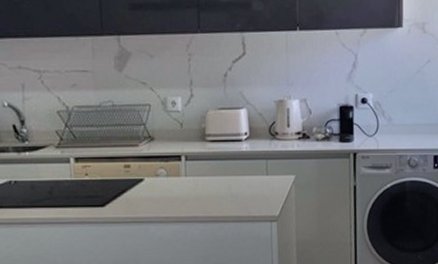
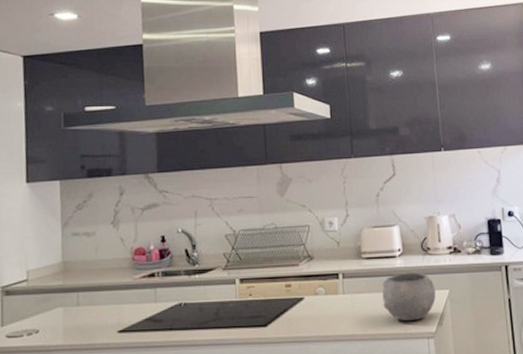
bowl: none [227,157,281,205] -> present [382,272,436,322]

